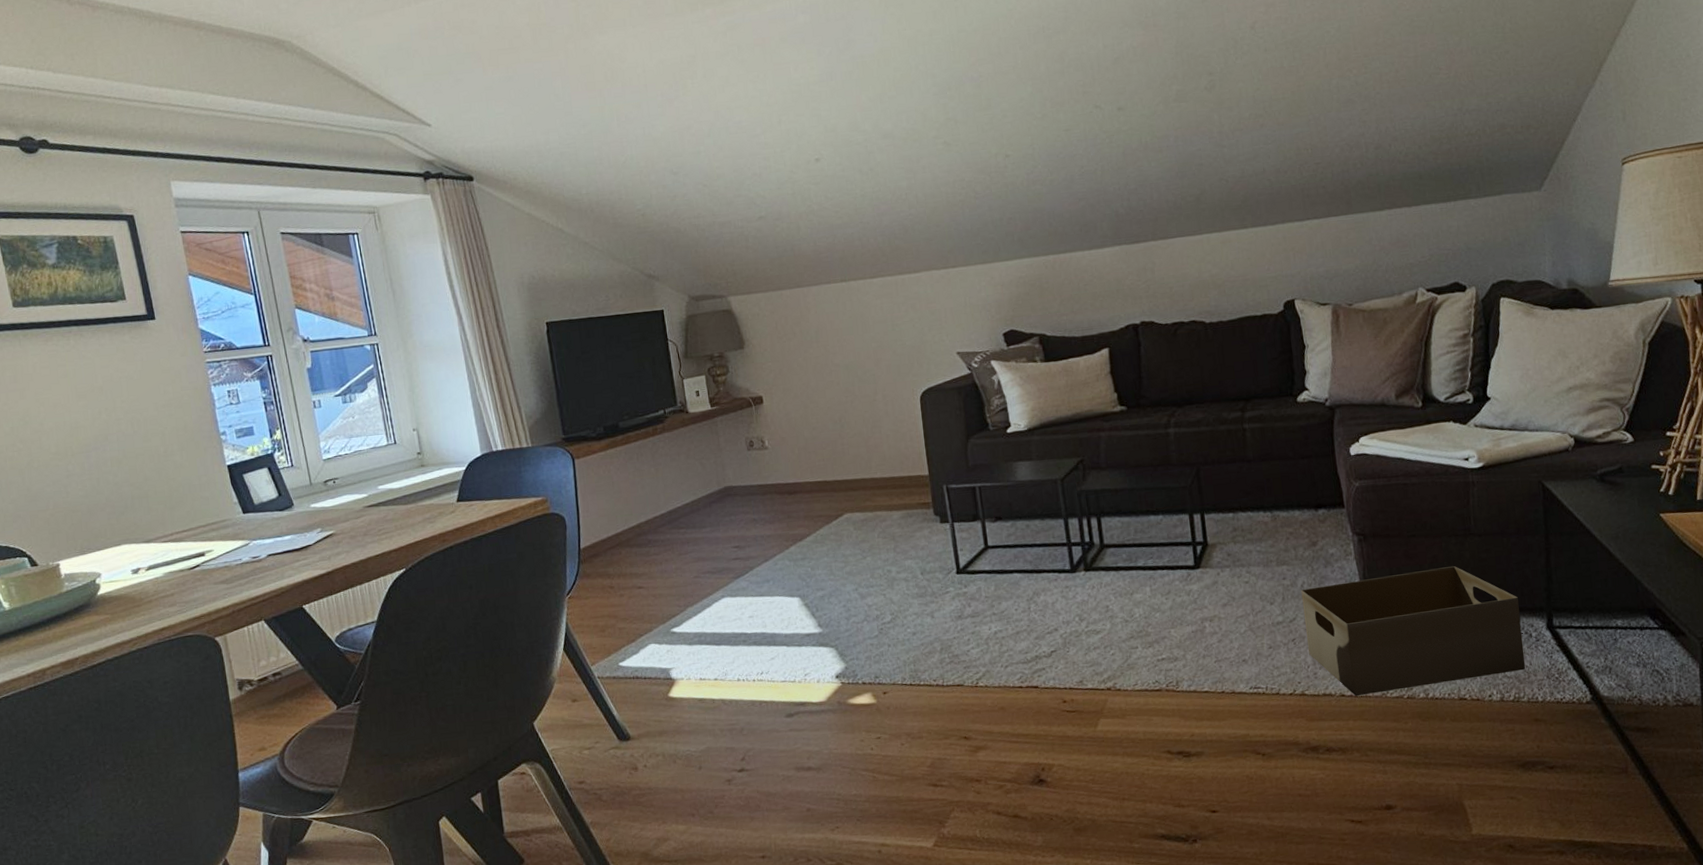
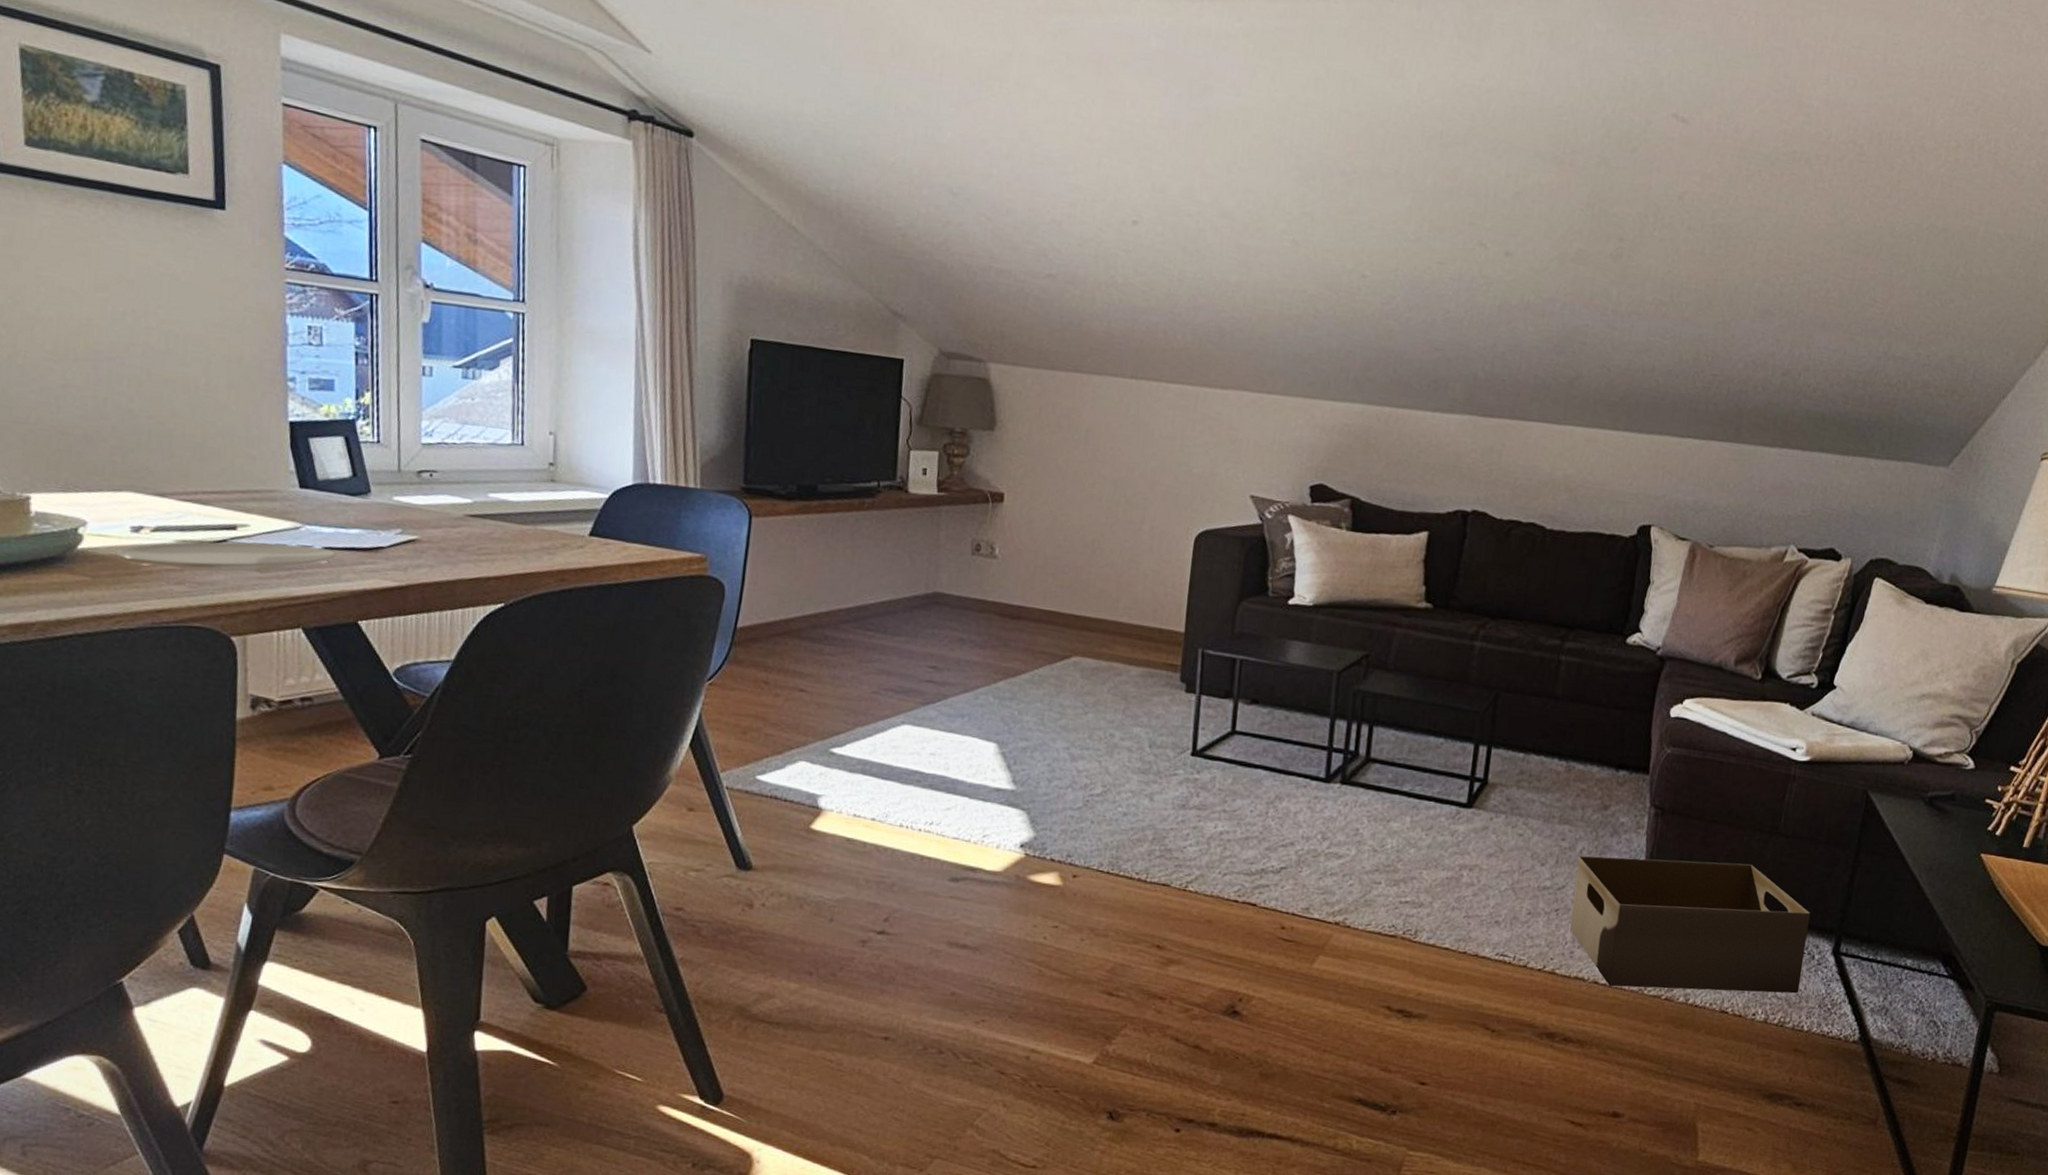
plate: none [125,555,278,597] -> present [116,542,336,573]

